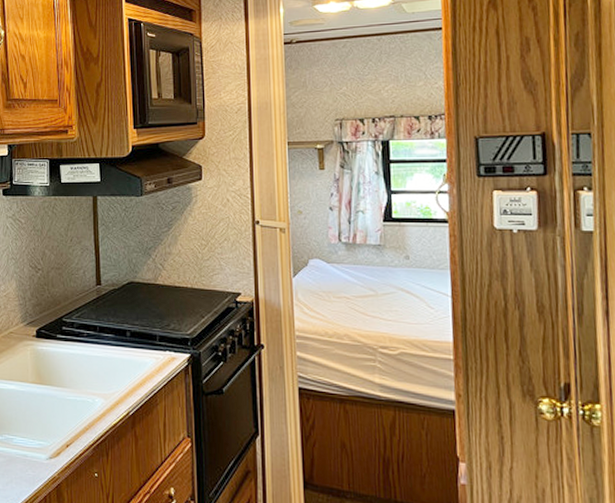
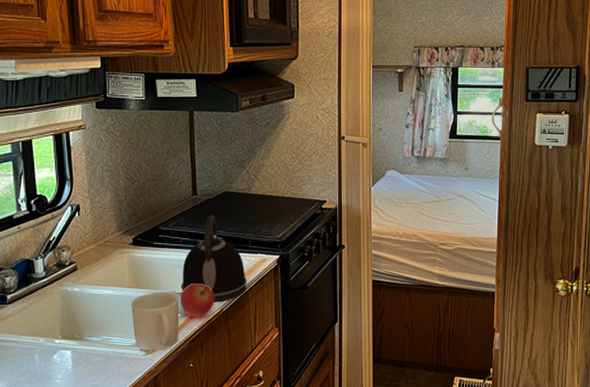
mug: none [34,389,83,457] -> present [131,291,180,352]
fruit: none [83,381,121,420] -> present [180,283,215,317]
kettle: none [85,307,155,405] -> present [181,215,247,303]

